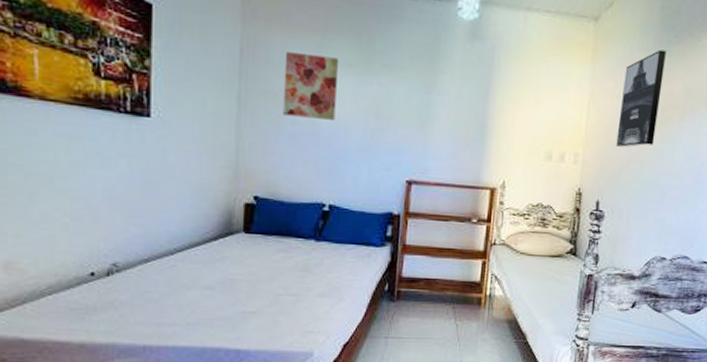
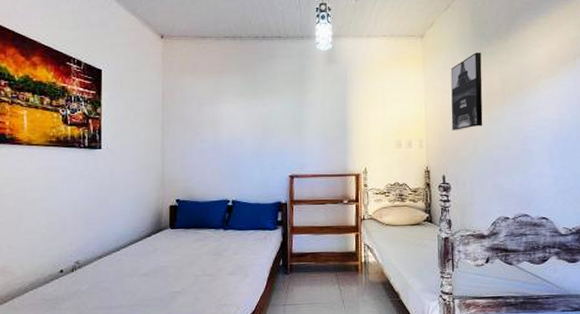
wall art: present [282,52,338,120] -> none [194,90,232,136]

